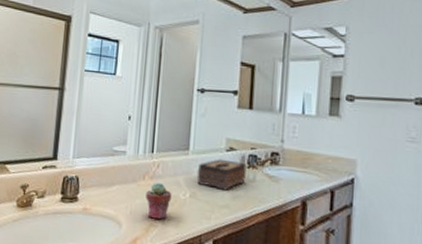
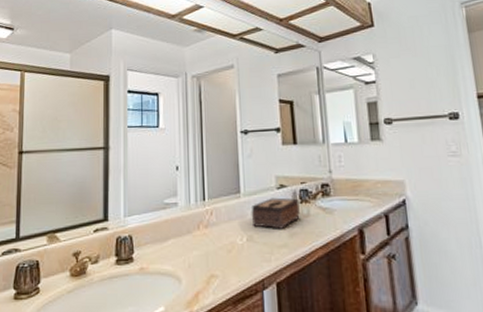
potted succulent: present [146,182,172,220] -> none [202,230,229,269]

